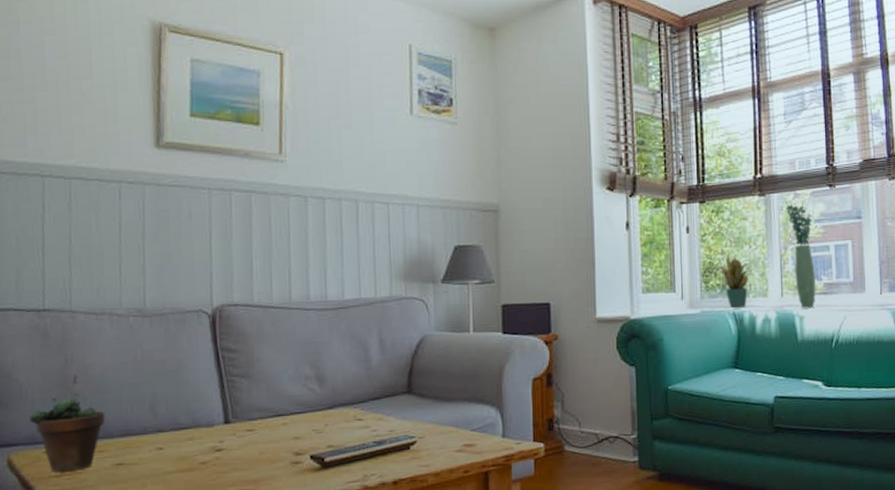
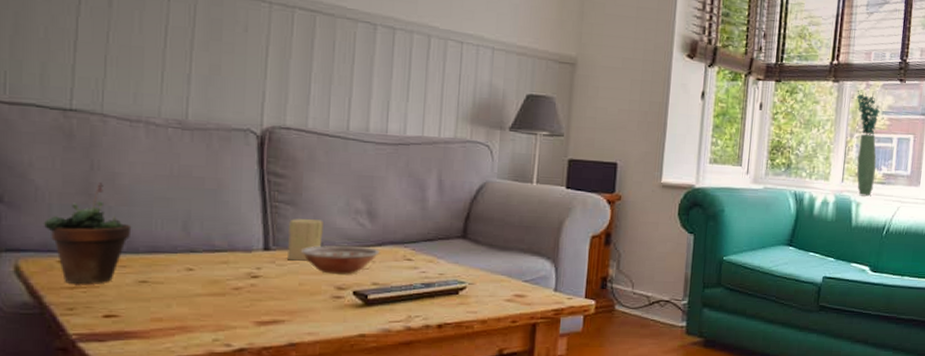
candle: none [245,389,277,431] -> present [288,219,323,261]
bowl: none [259,410,331,441] -> present [301,245,380,274]
potted plant: present [718,255,751,309] -> none [786,135,817,189]

